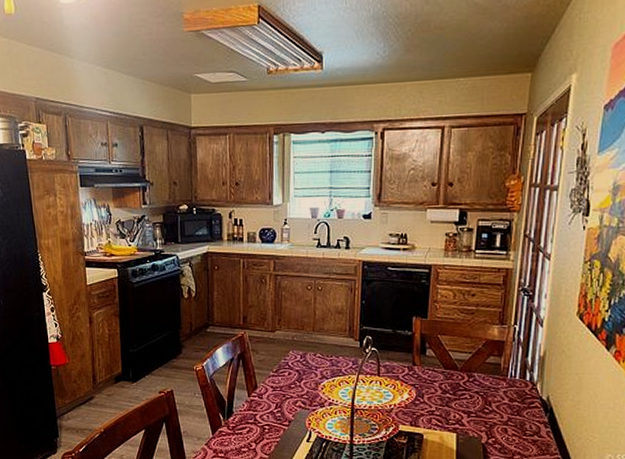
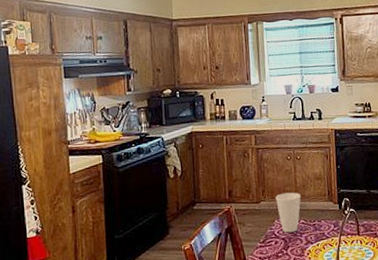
cup: none [292,324,319,365] -> present [276,192,301,233]

